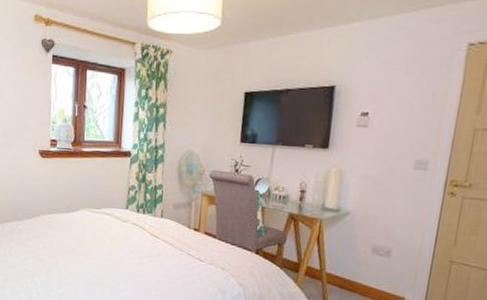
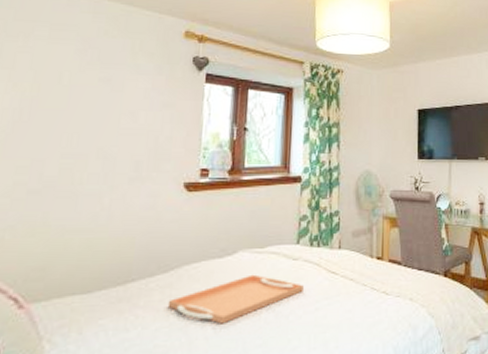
serving tray: none [31,228,131,263] -> present [167,274,304,324]

